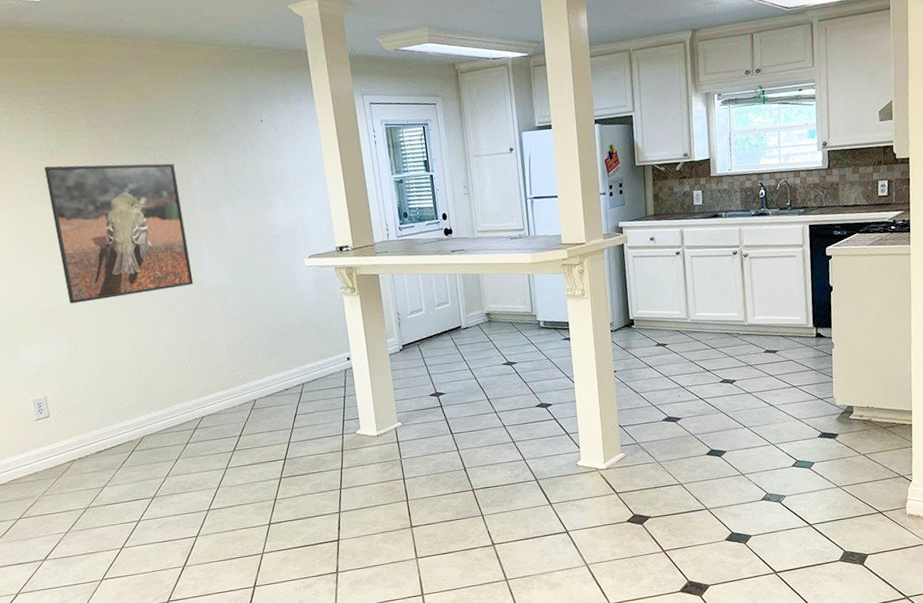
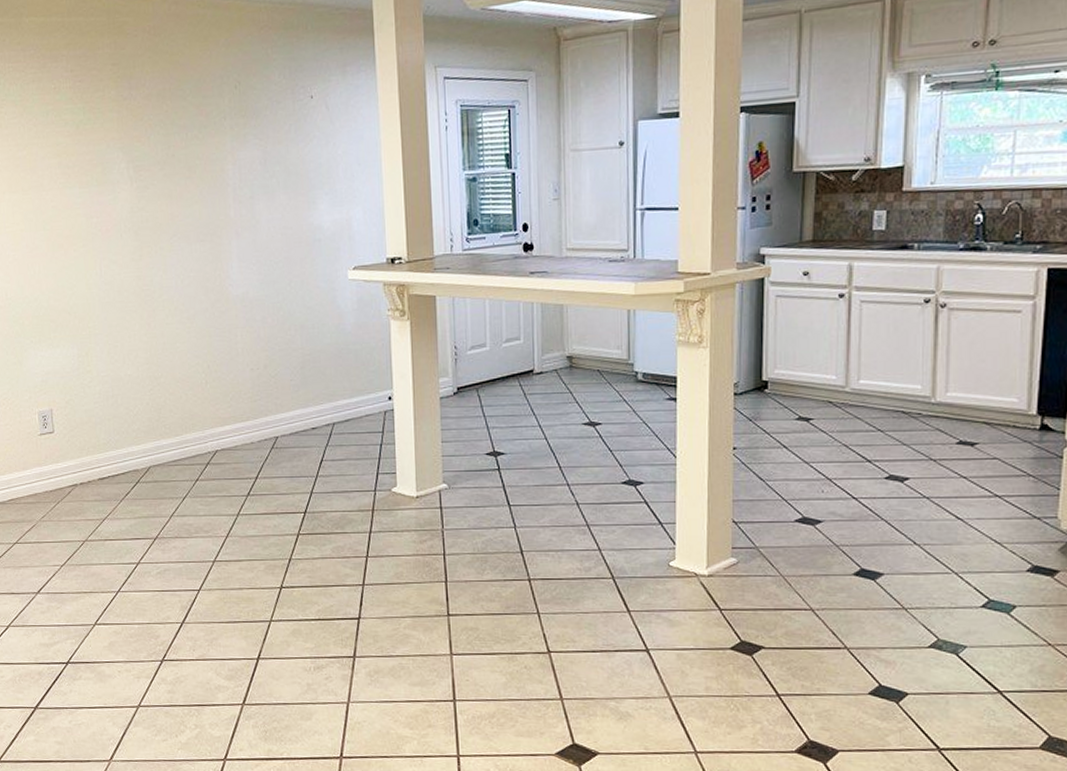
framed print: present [44,163,194,304] -> none [68,143,219,305]

